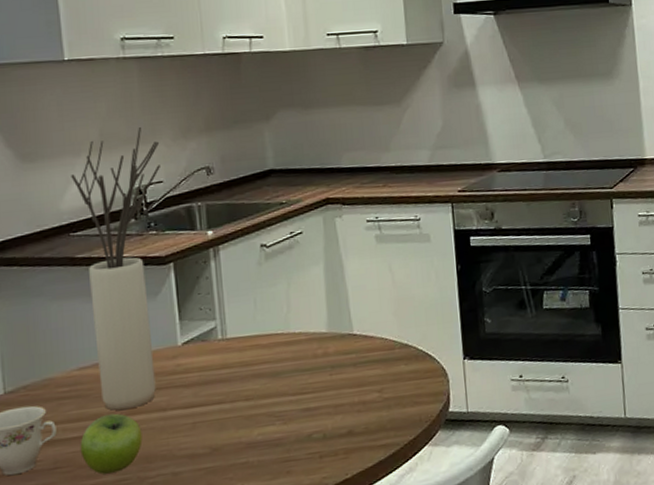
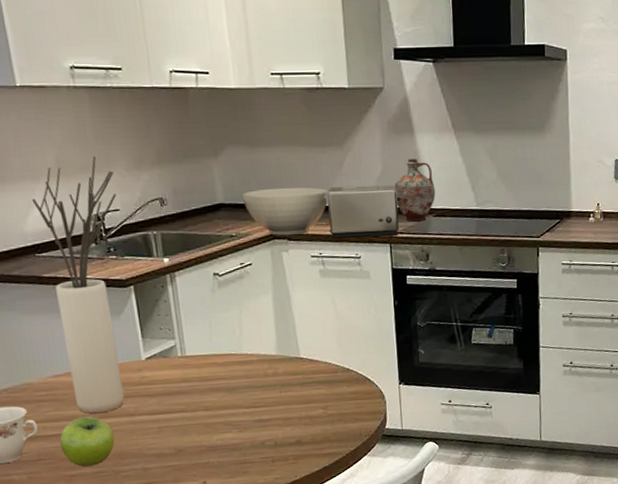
bowl: none [293,147,386,201] -> present [241,187,329,236]
toaster: none [384,141,463,202] -> present [327,185,401,240]
ceramic jug: none [455,112,500,179] -> present [394,159,436,222]

